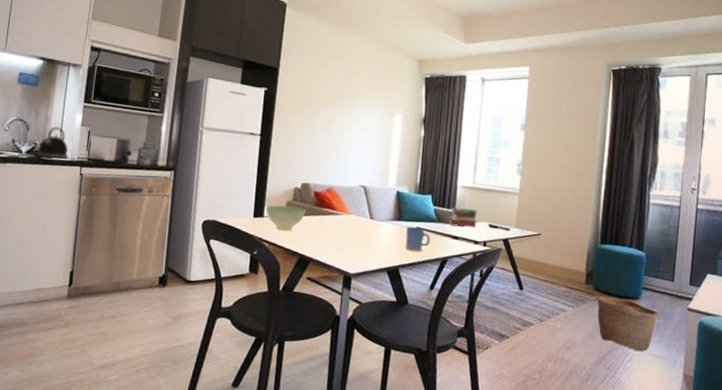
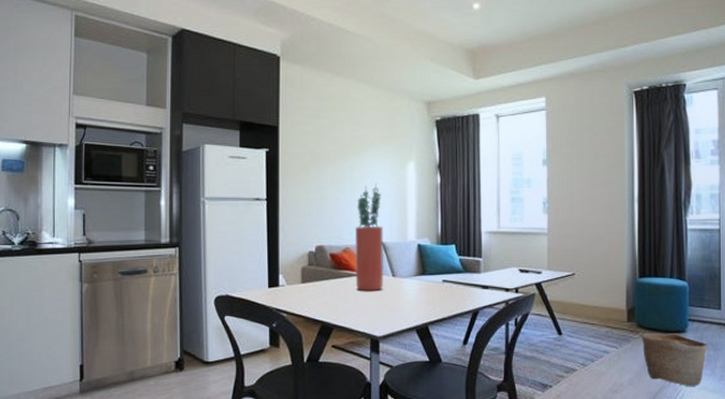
kettle: present [37,126,69,159] -> none [30,212,65,248]
toaster: present [86,134,132,165] -> none [84,217,132,247]
jar: present [136,142,159,167] -> none [137,219,161,246]
bowl: present [265,205,306,231] -> none [280,271,324,298]
vase: none [335,130,368,231] -> present [354,182,384,292]
mug: present [405,226,430,252] -> none [432,280,458,307]
books: present [449,207,478,229] -> none [477,254,506,275]

